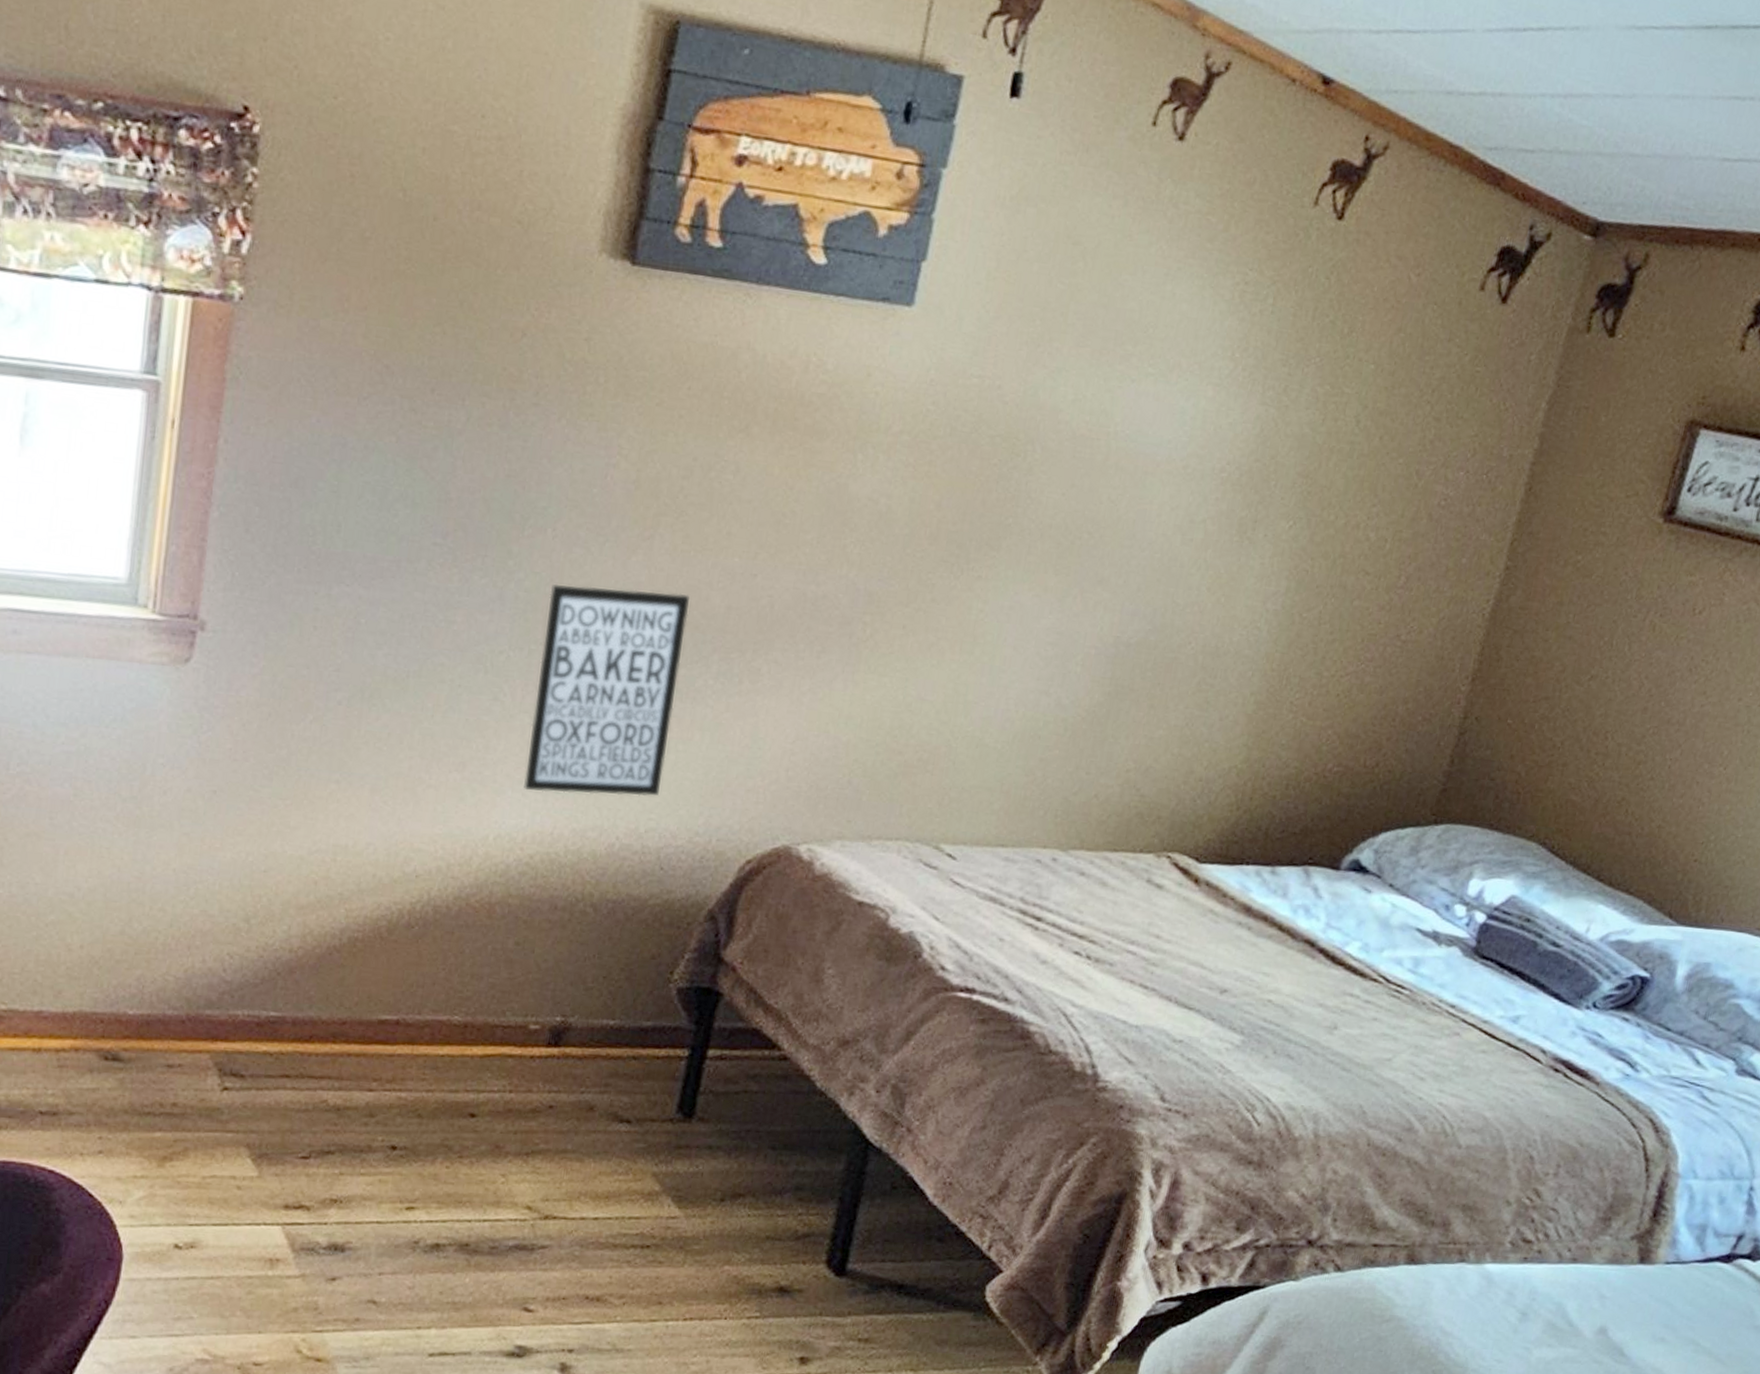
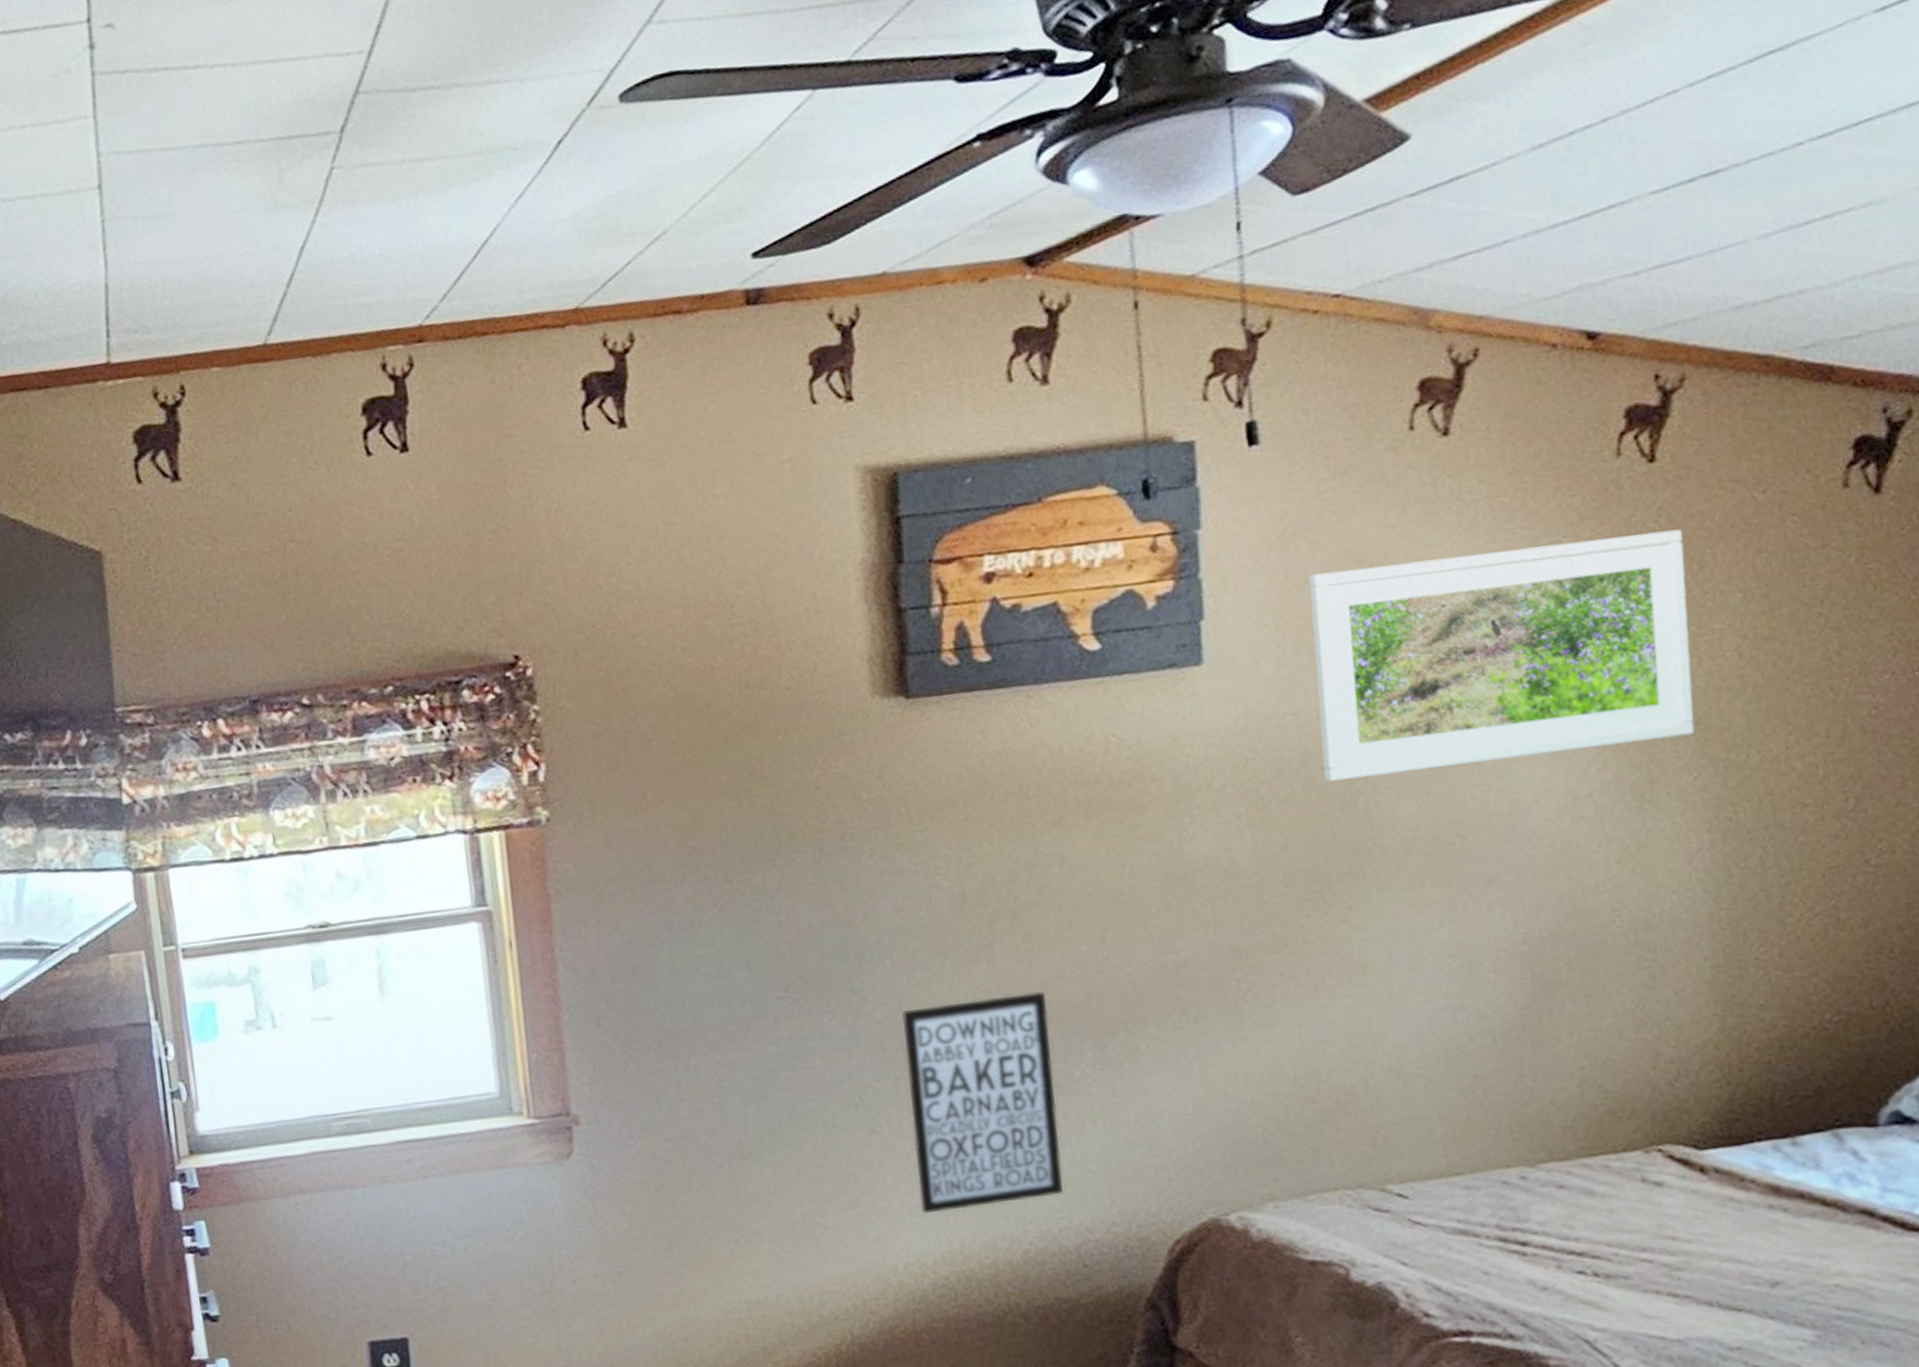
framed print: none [990,244,1346,486] -> present [1308,529,1695,782]

